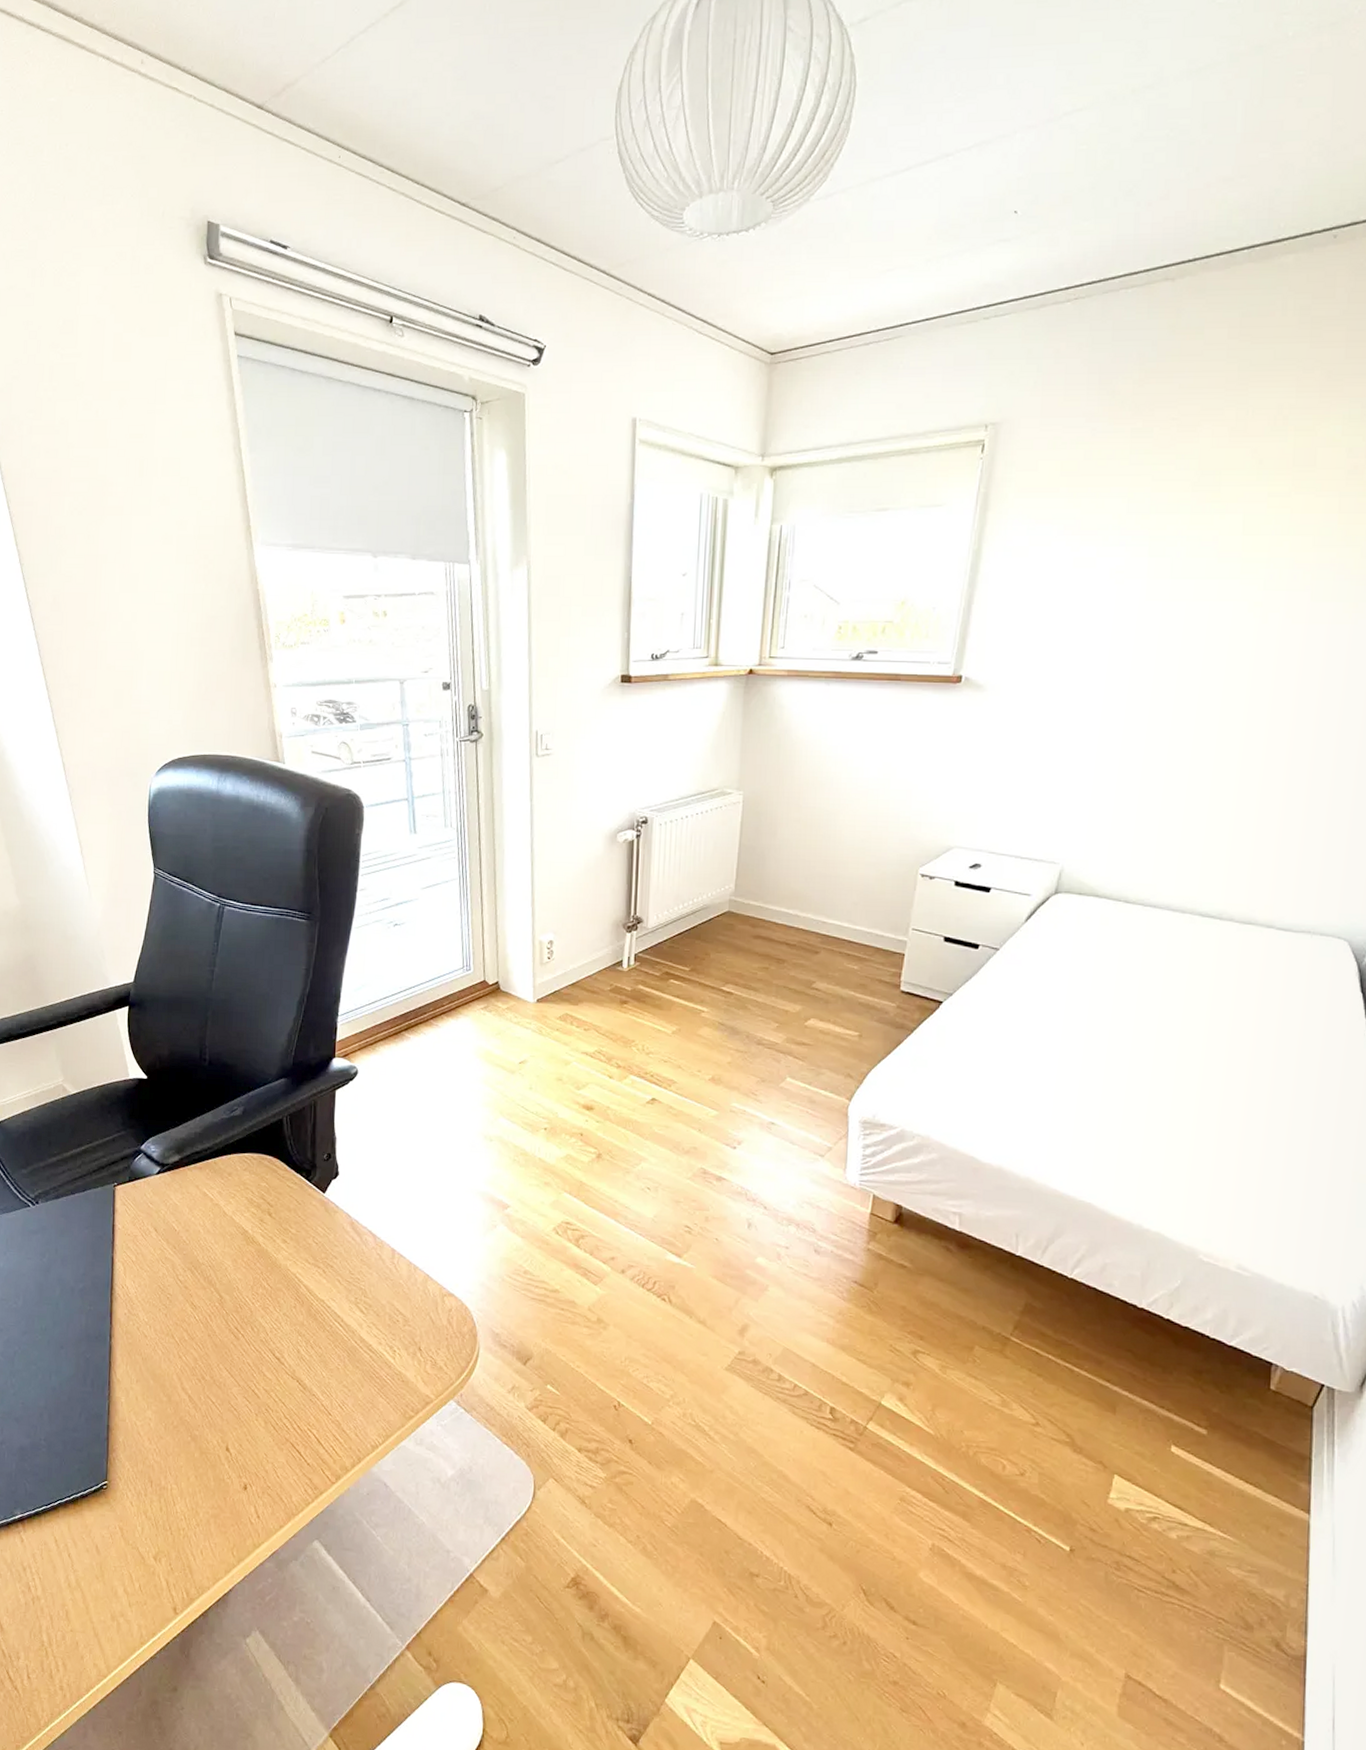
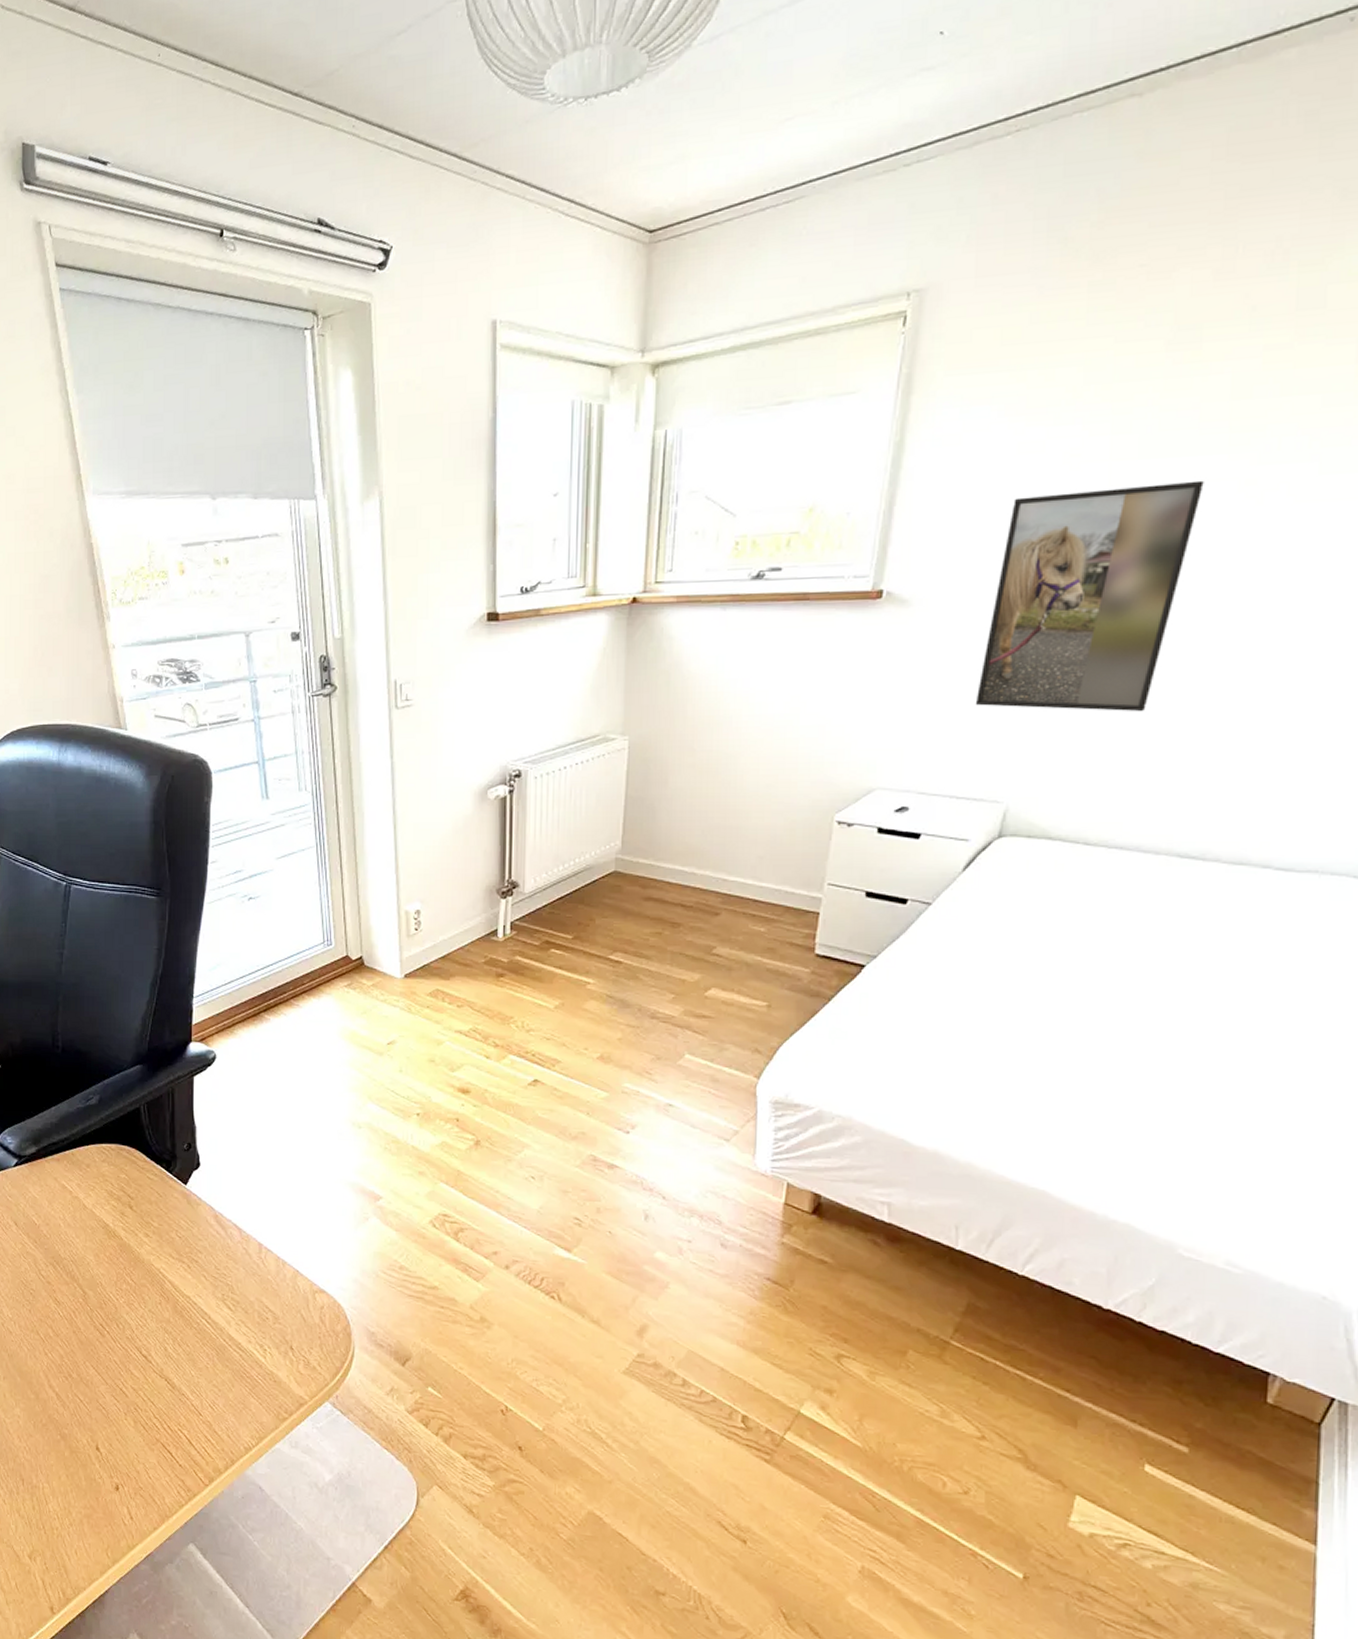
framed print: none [1037,600,1222,792] -> present [975,480,1204,712]

